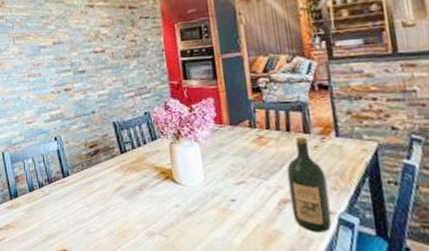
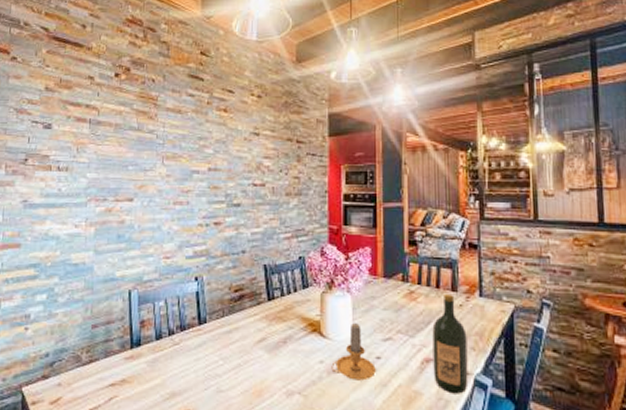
candlestick: none [187,170,232,222] -> present [331,323,376,381]

